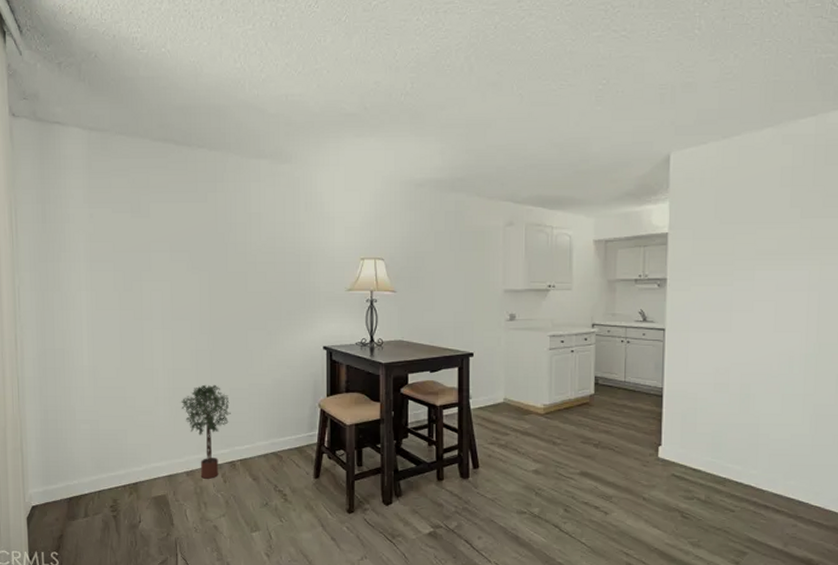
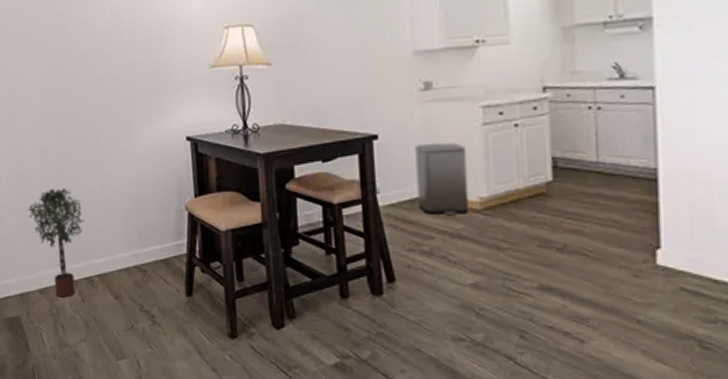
pedal bin: none [499,362,536,417] -> present [415,143,469,215]

